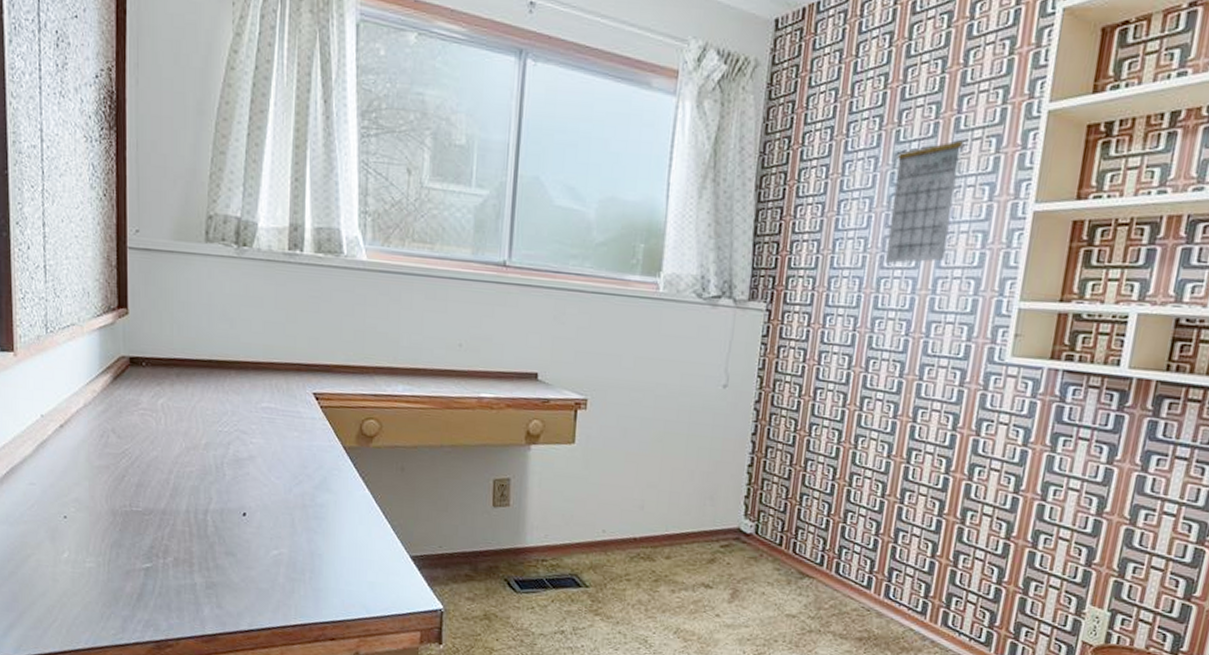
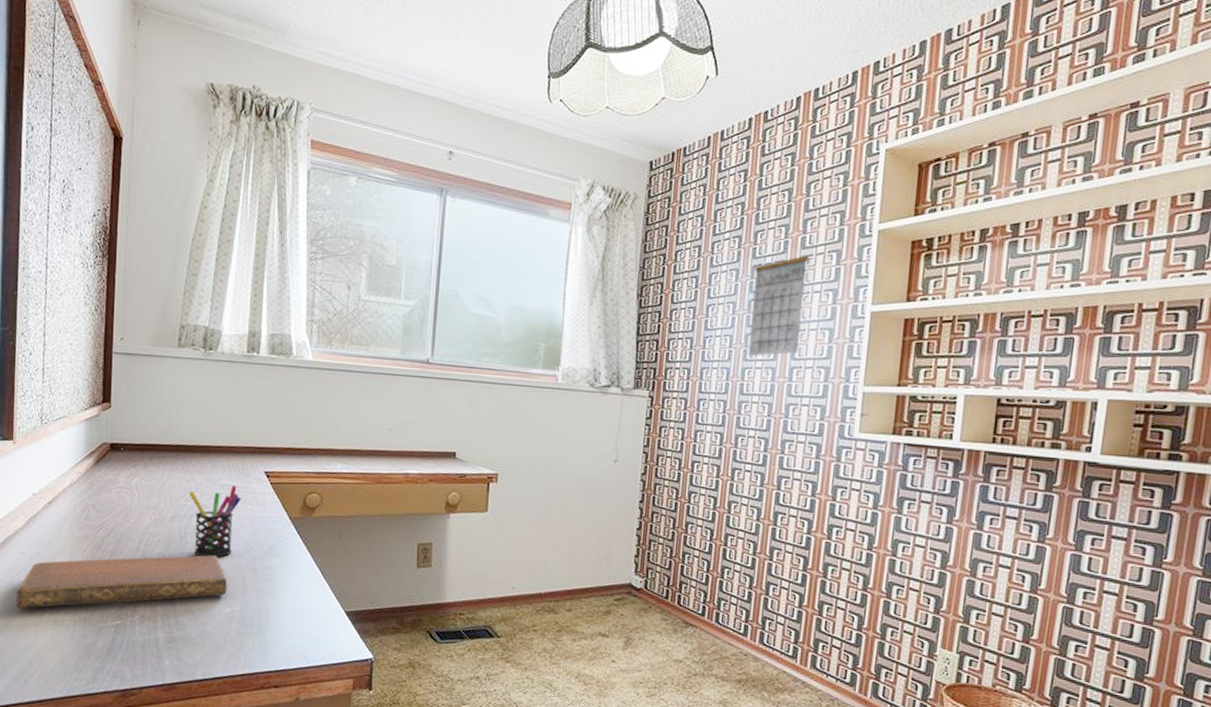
notebook: none [28,489,273,548] -> present [16,555,227,609]
pen holder: none [224,408,286,492] -> present [188,485,241,557]

